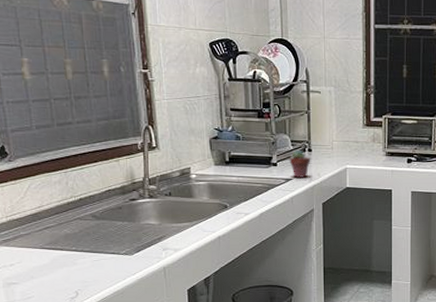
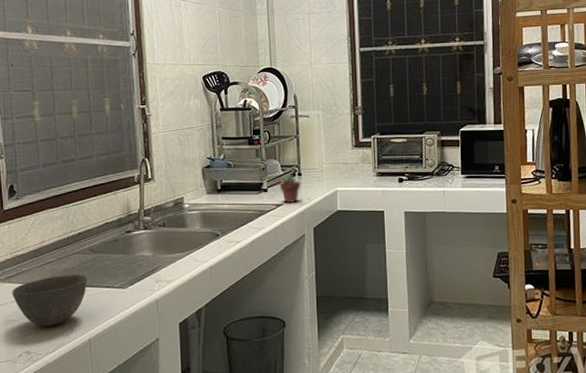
bowl: none [10,240,92,290] -> present [12,274,88,327]

